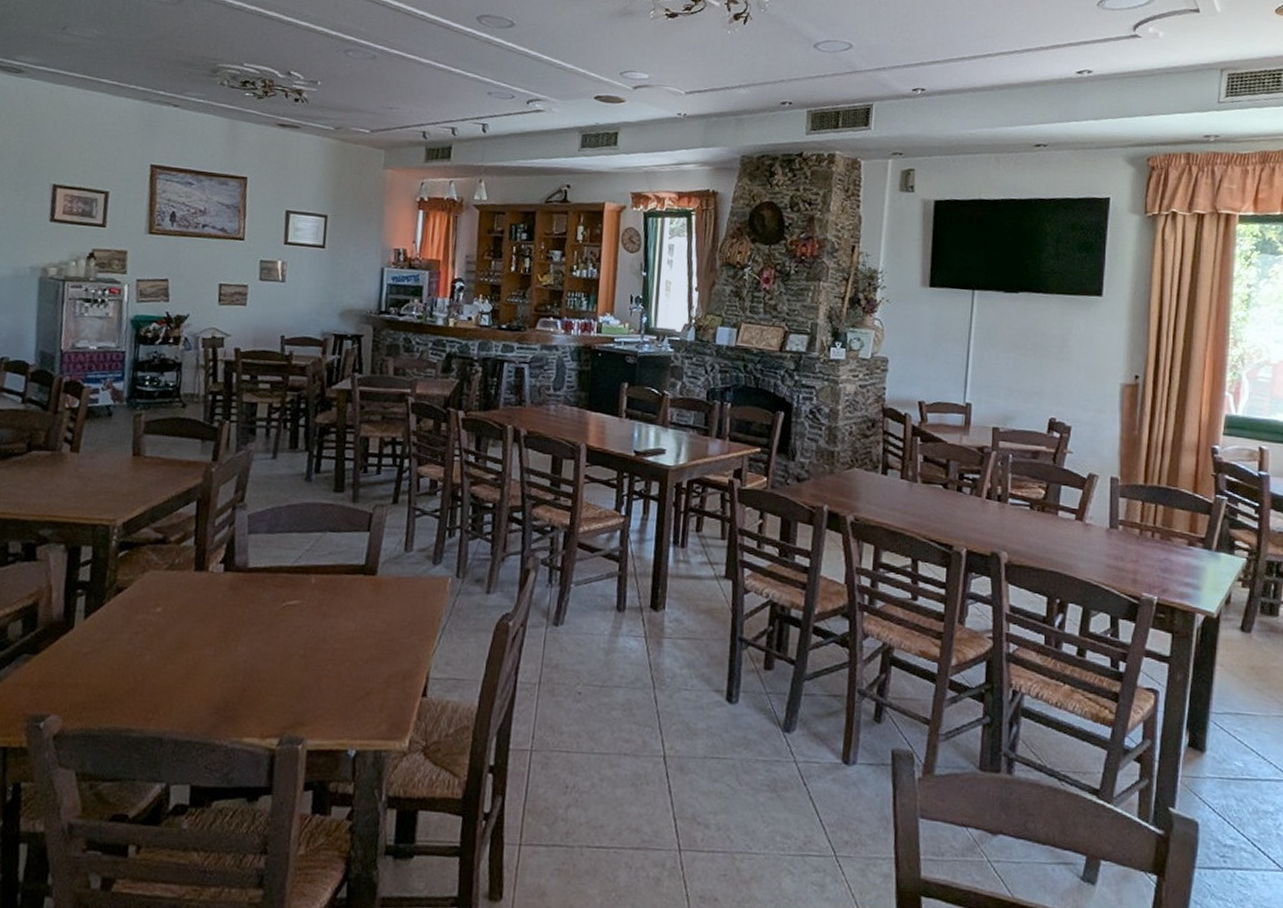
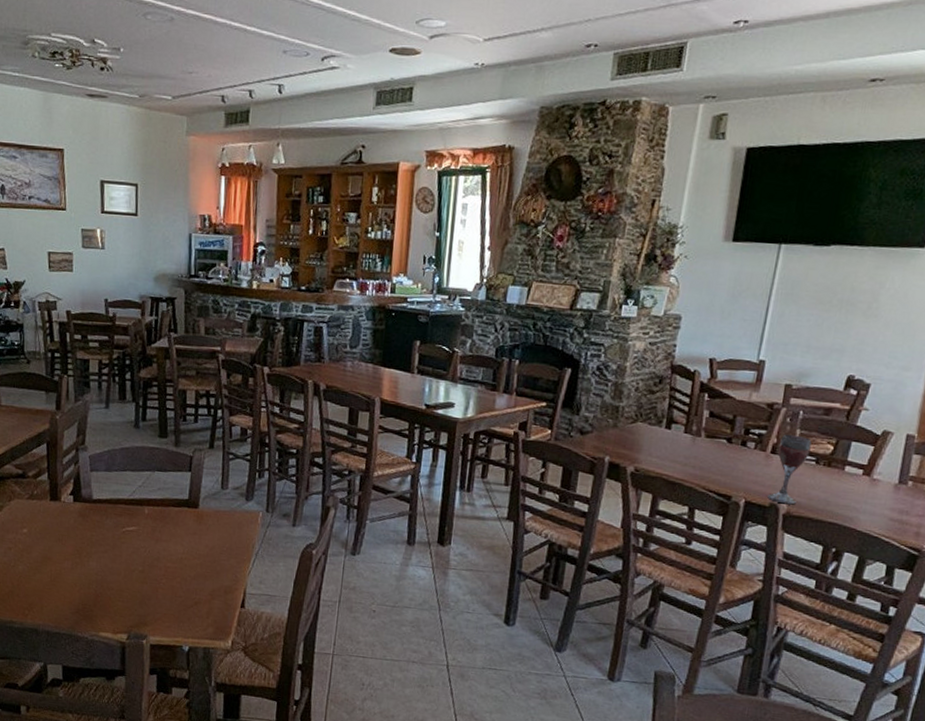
cup: none [988,478,1024,553] -> present [767,434,812,505]

